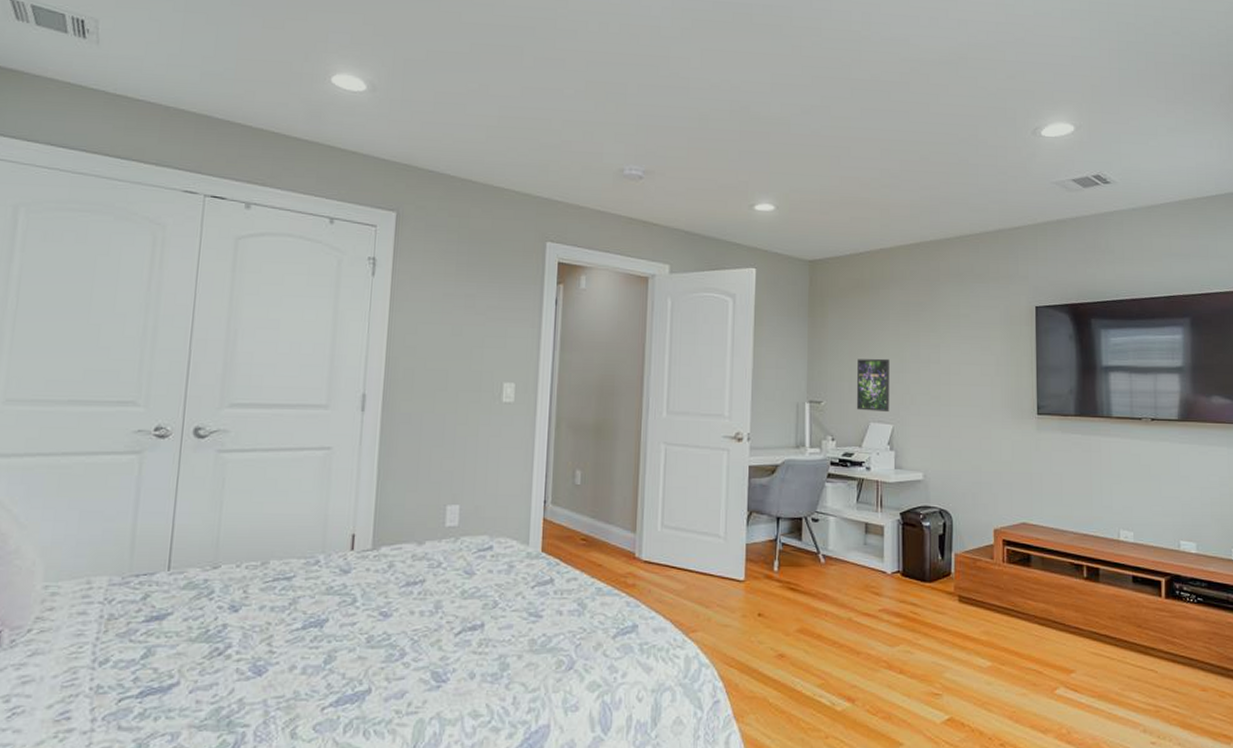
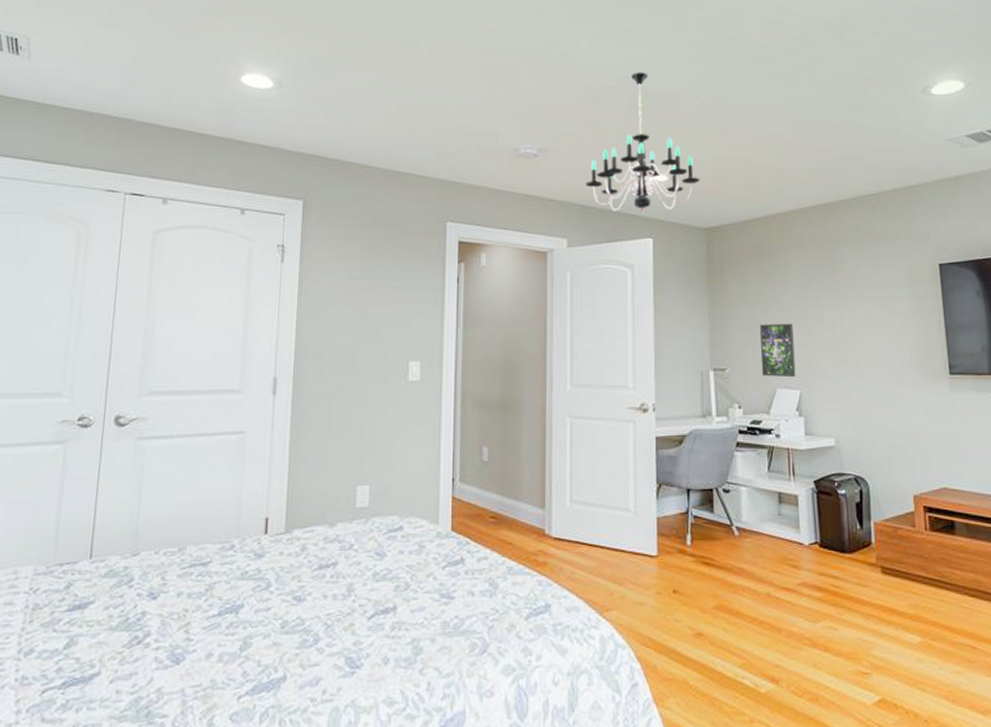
chandelier: none [691,96,807,241] -> present [585,72,700,212]

